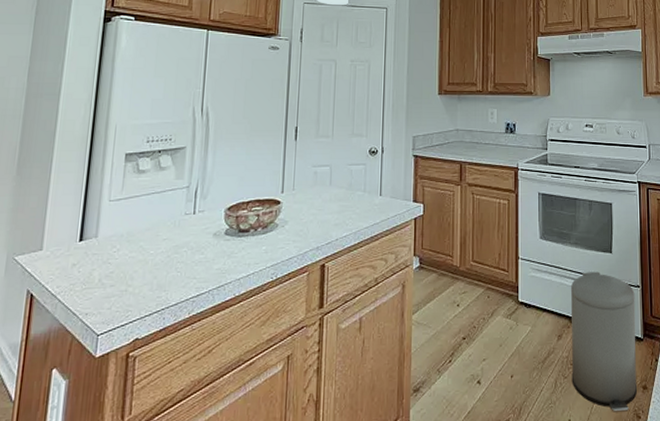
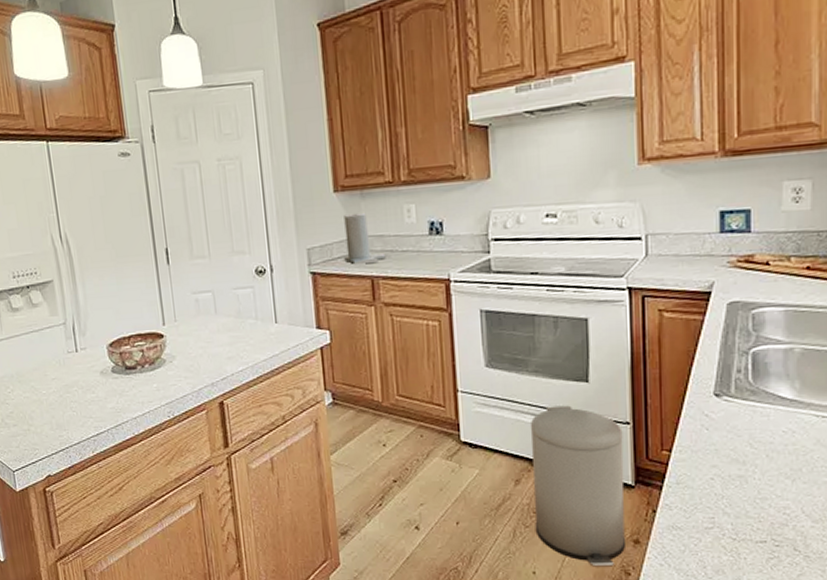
paper towel: none [441,112,473,152] -> present [344,212,386,265]

